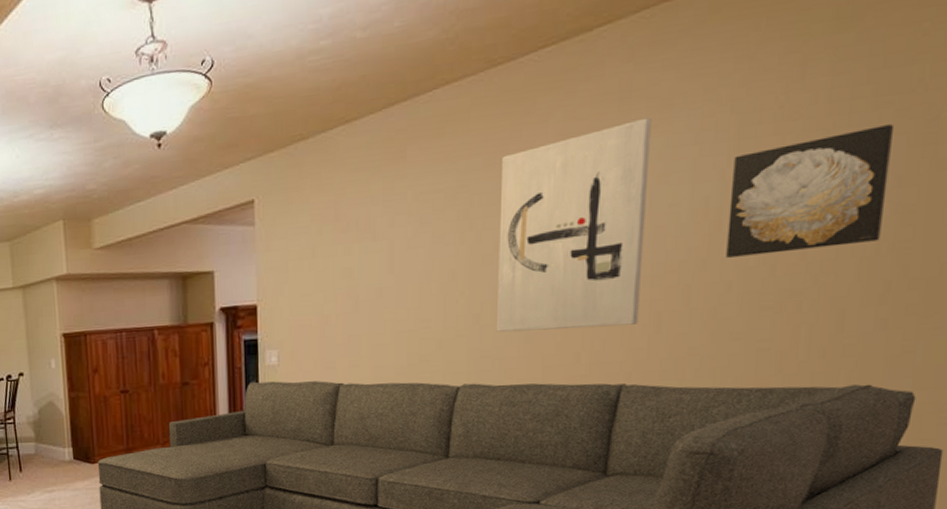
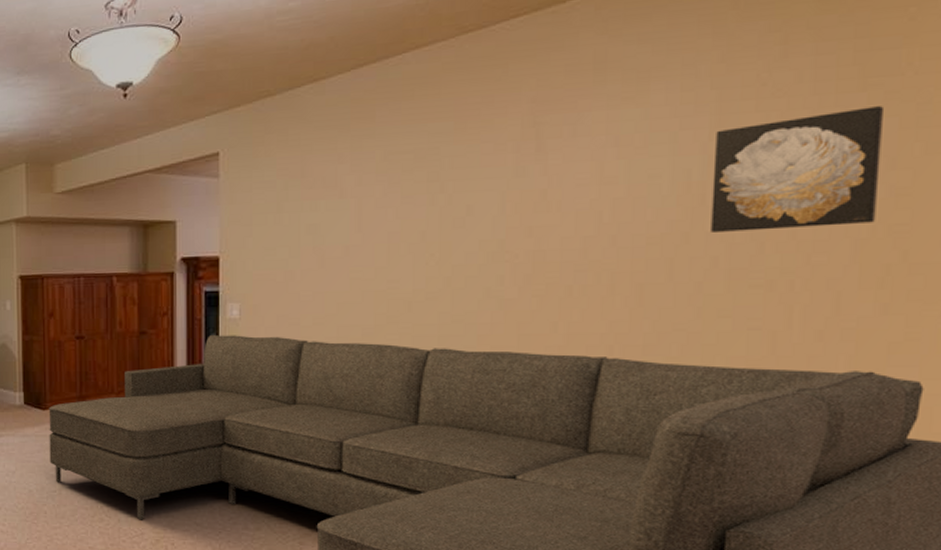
wall art: present [496,117,652,333] -> none [468,89,628,298]

